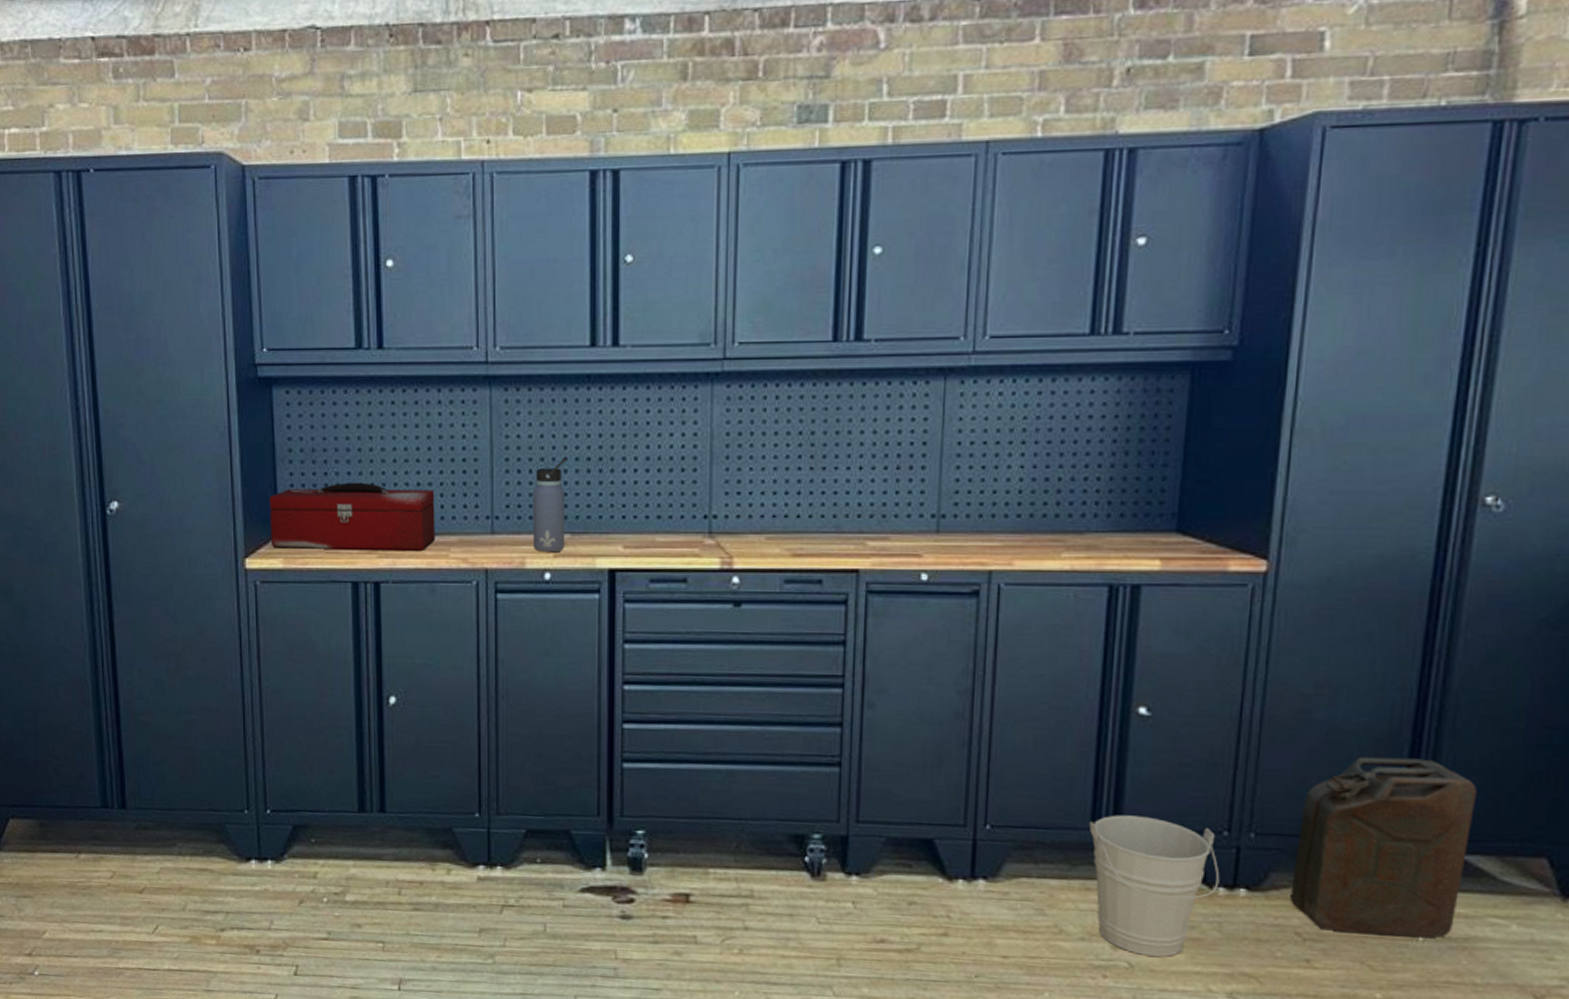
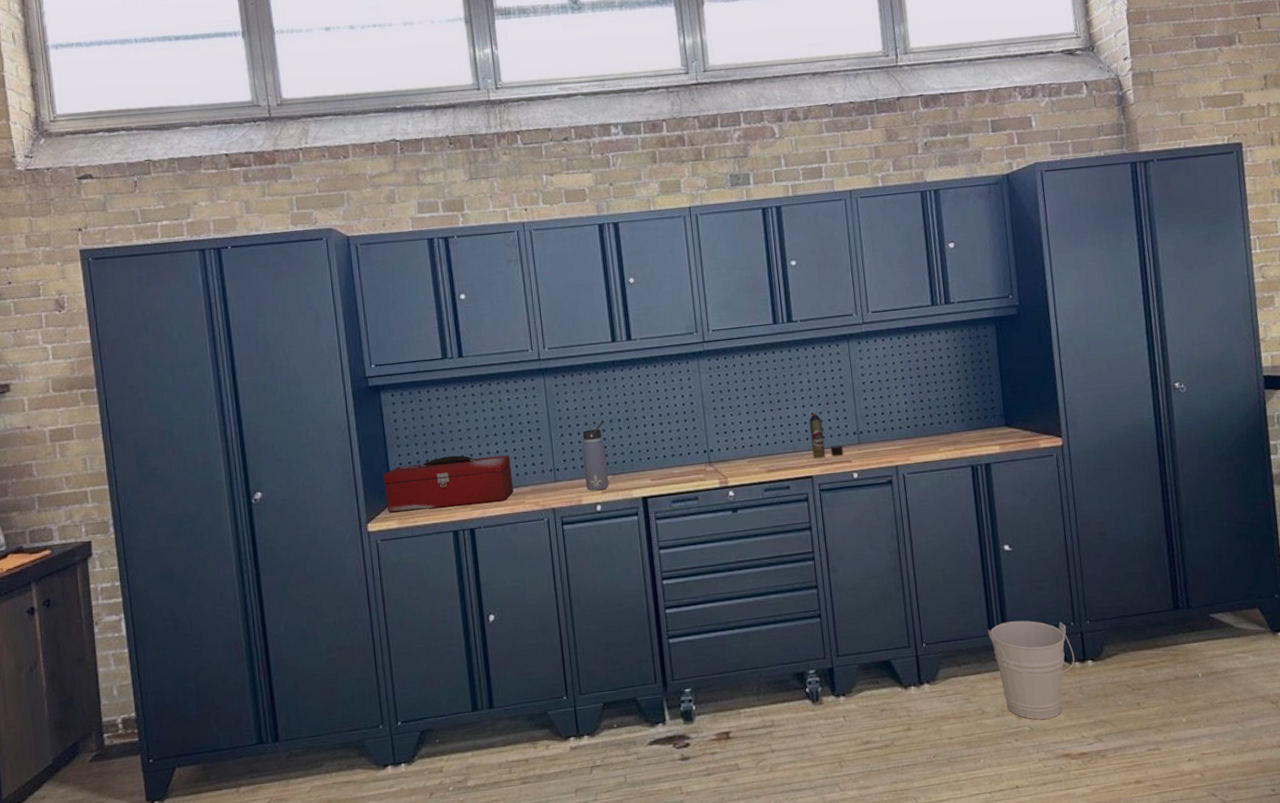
aerosol can: none [864,480,913,547] -> present [809,413,844,459]
jerry can: present [1290,756,1477,938] -> none [1114,554,1217,680]

